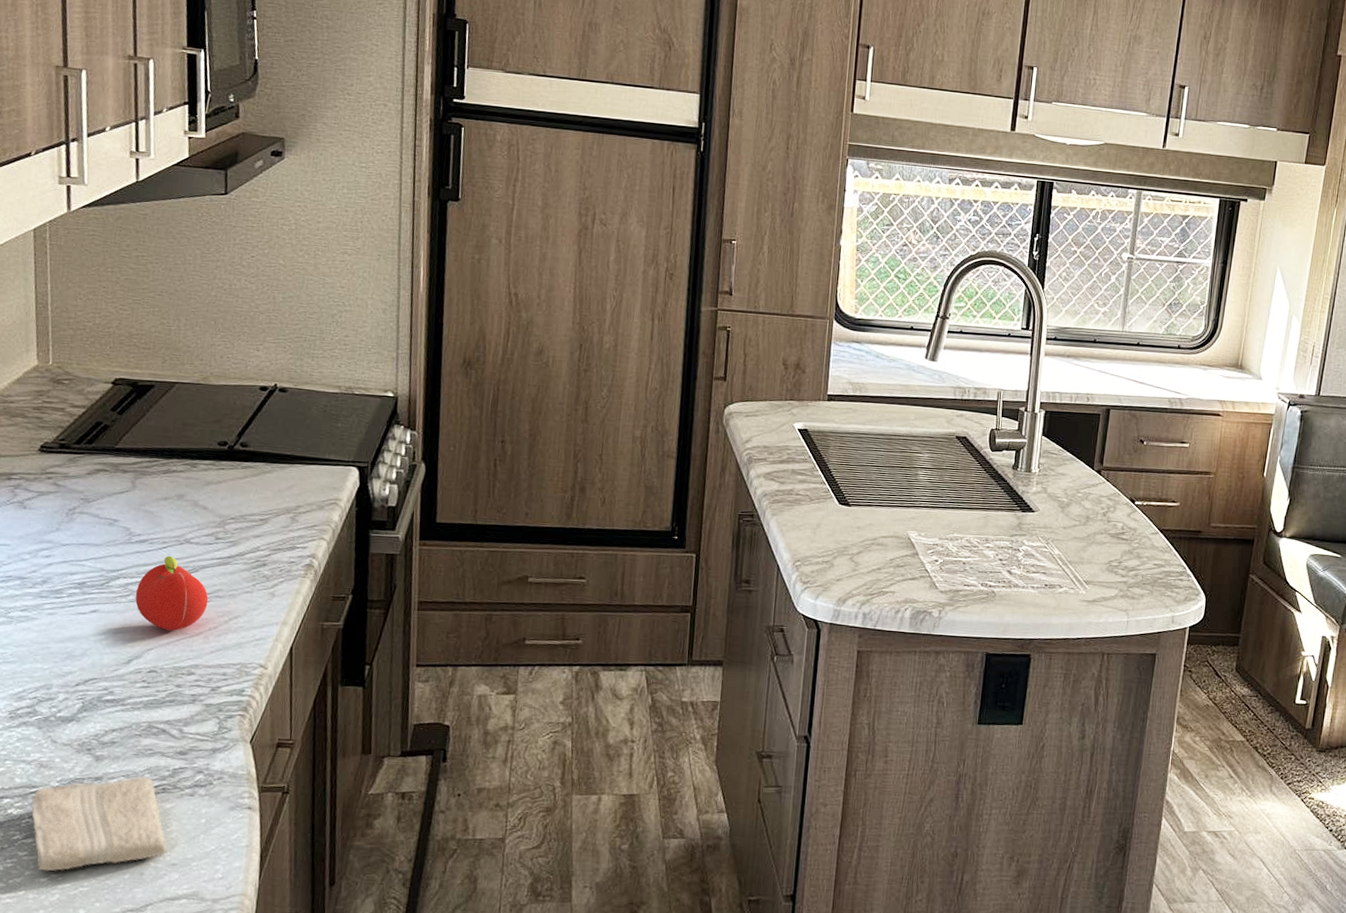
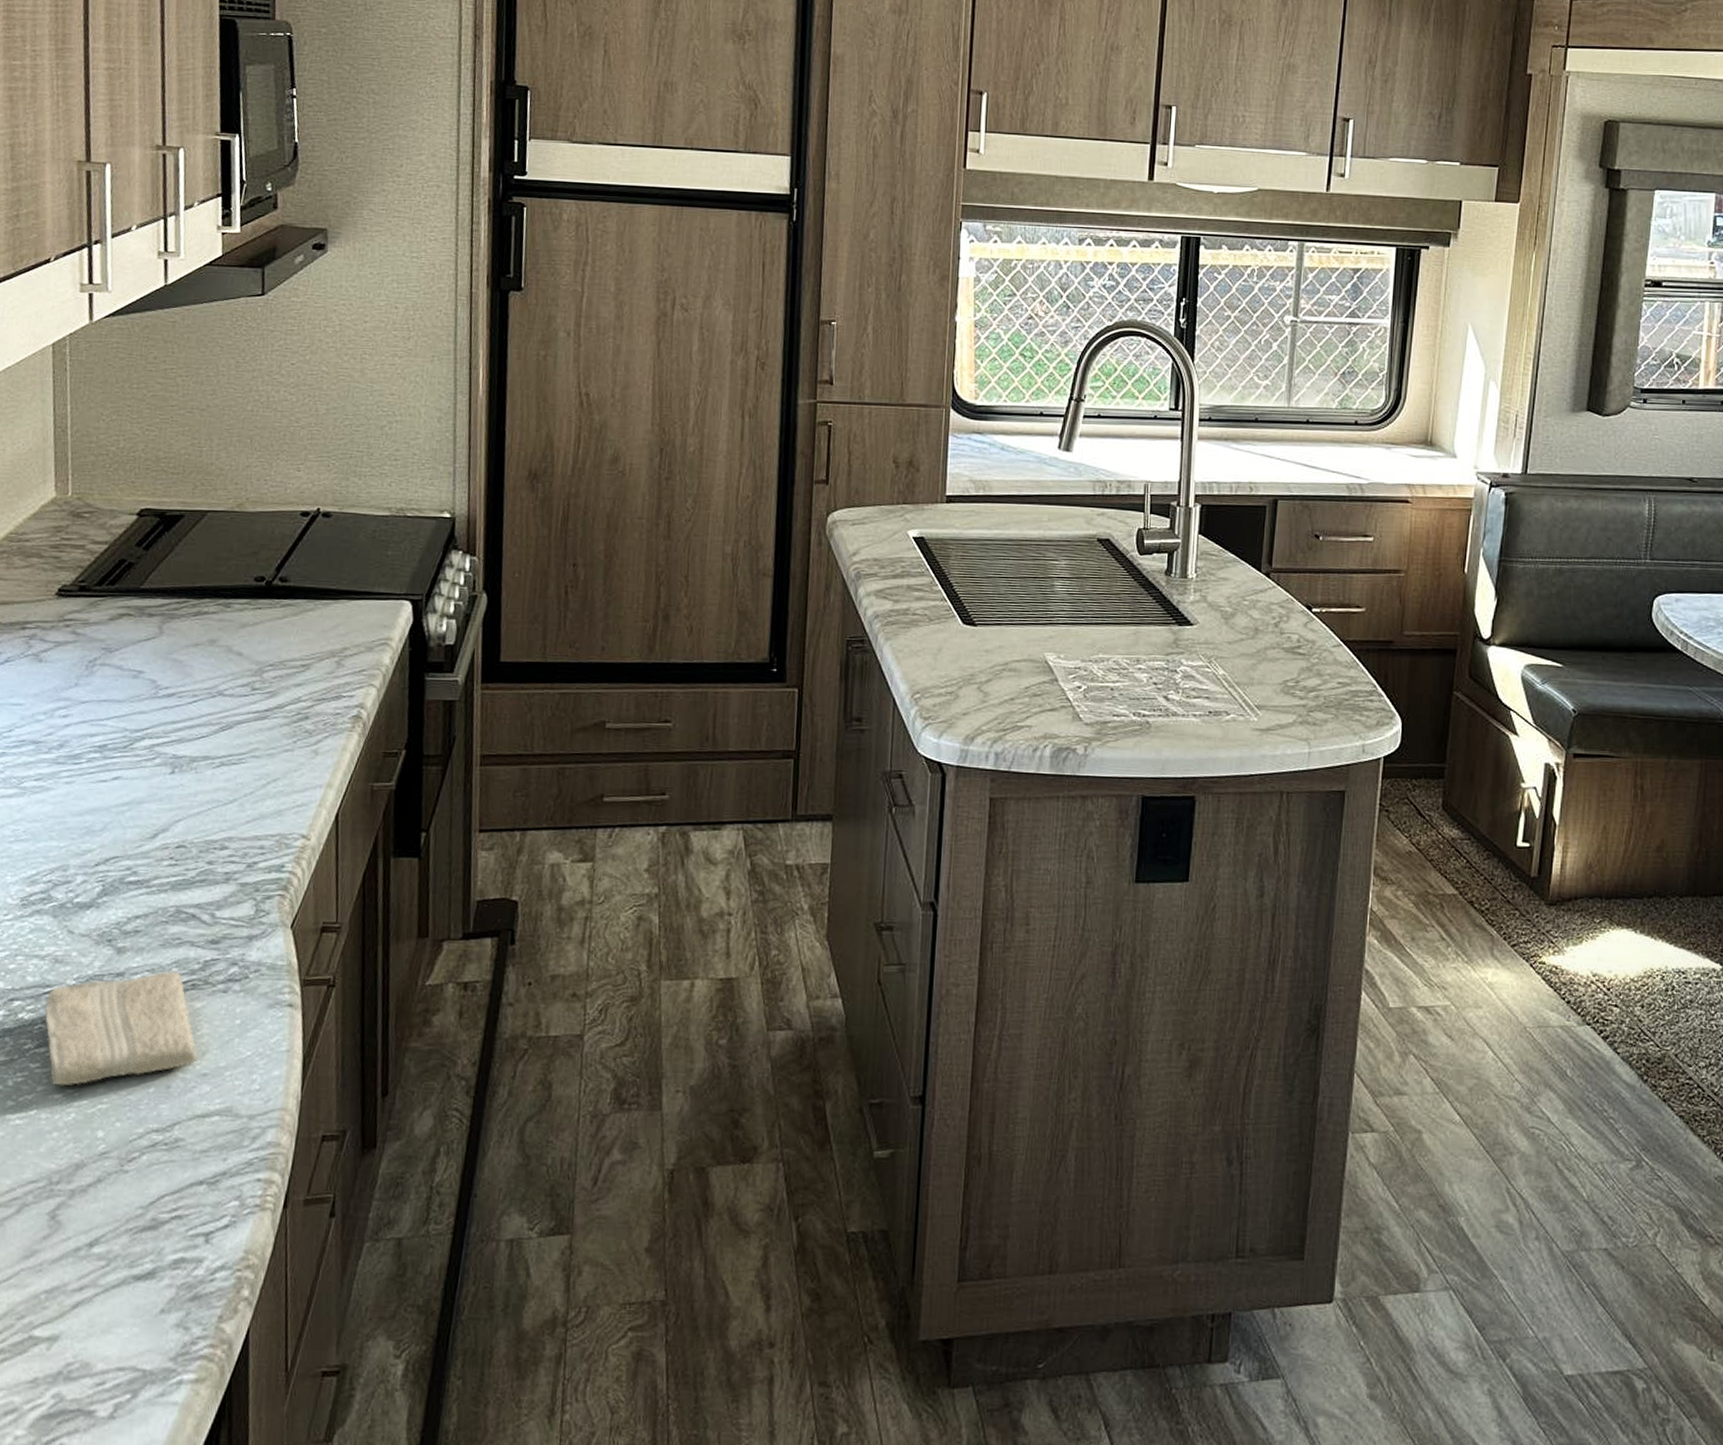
fruit: present [135,555,209,631] -> none [162,711,244,798]

